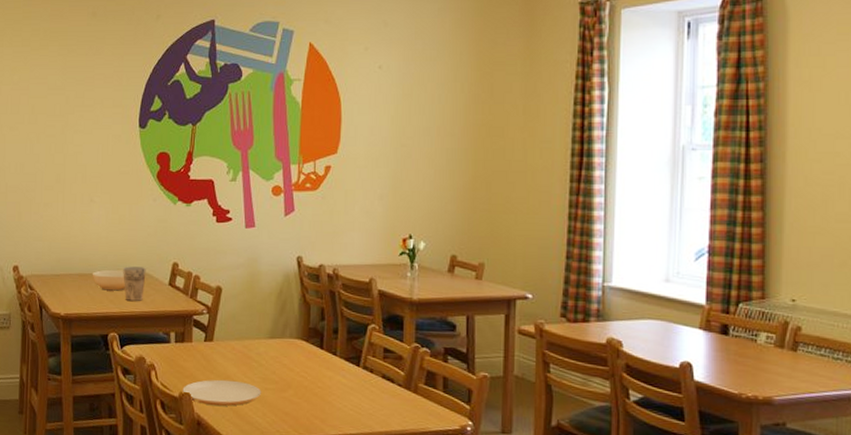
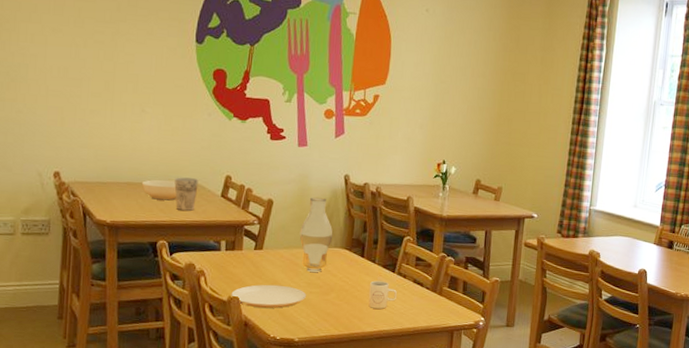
vase: none [251,282,288,367] -> present [299,196,333,273]
mug: none [330,376,365,409] -> present [368,280,398,309]

